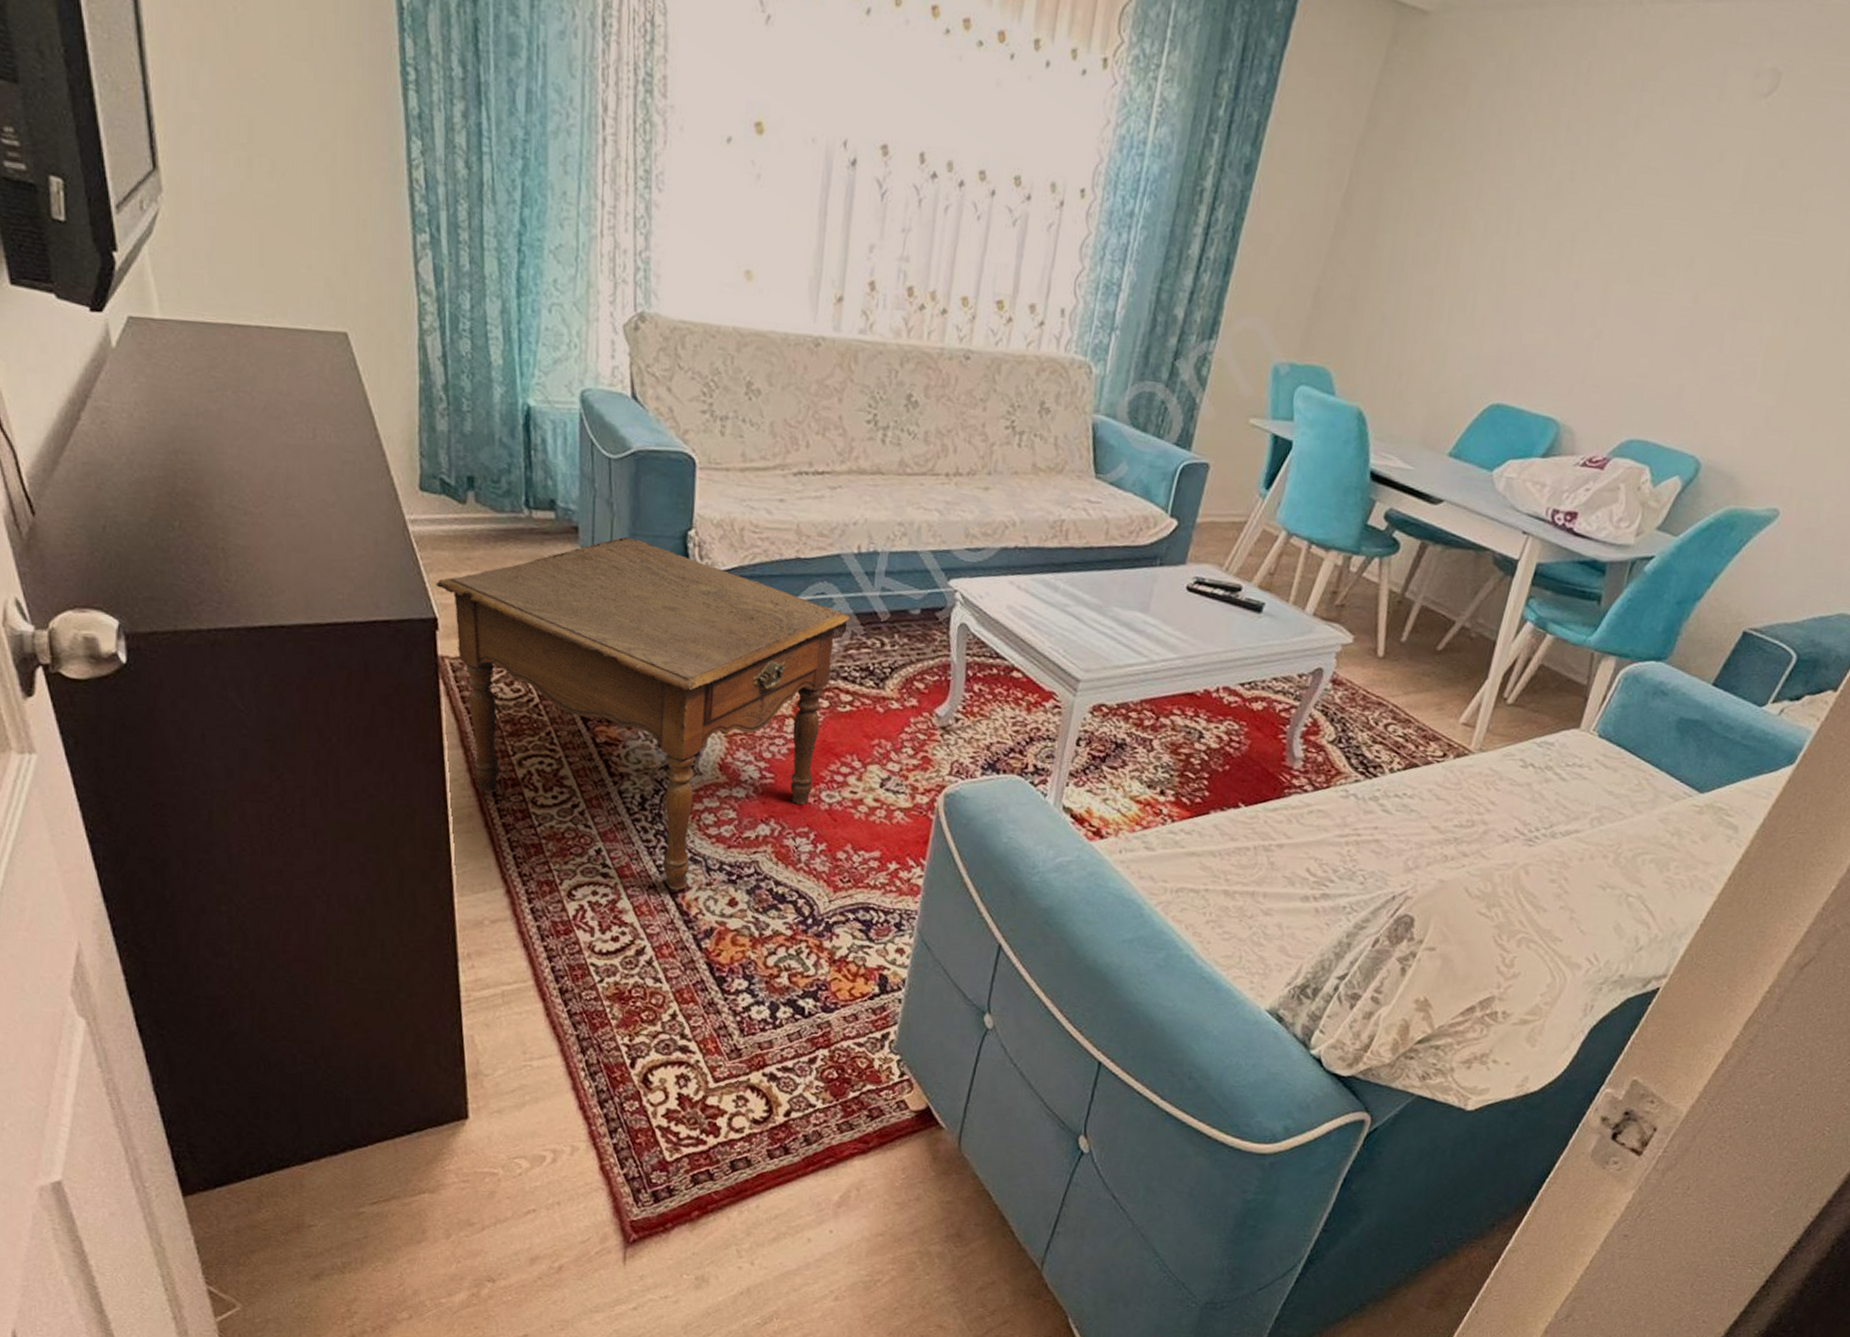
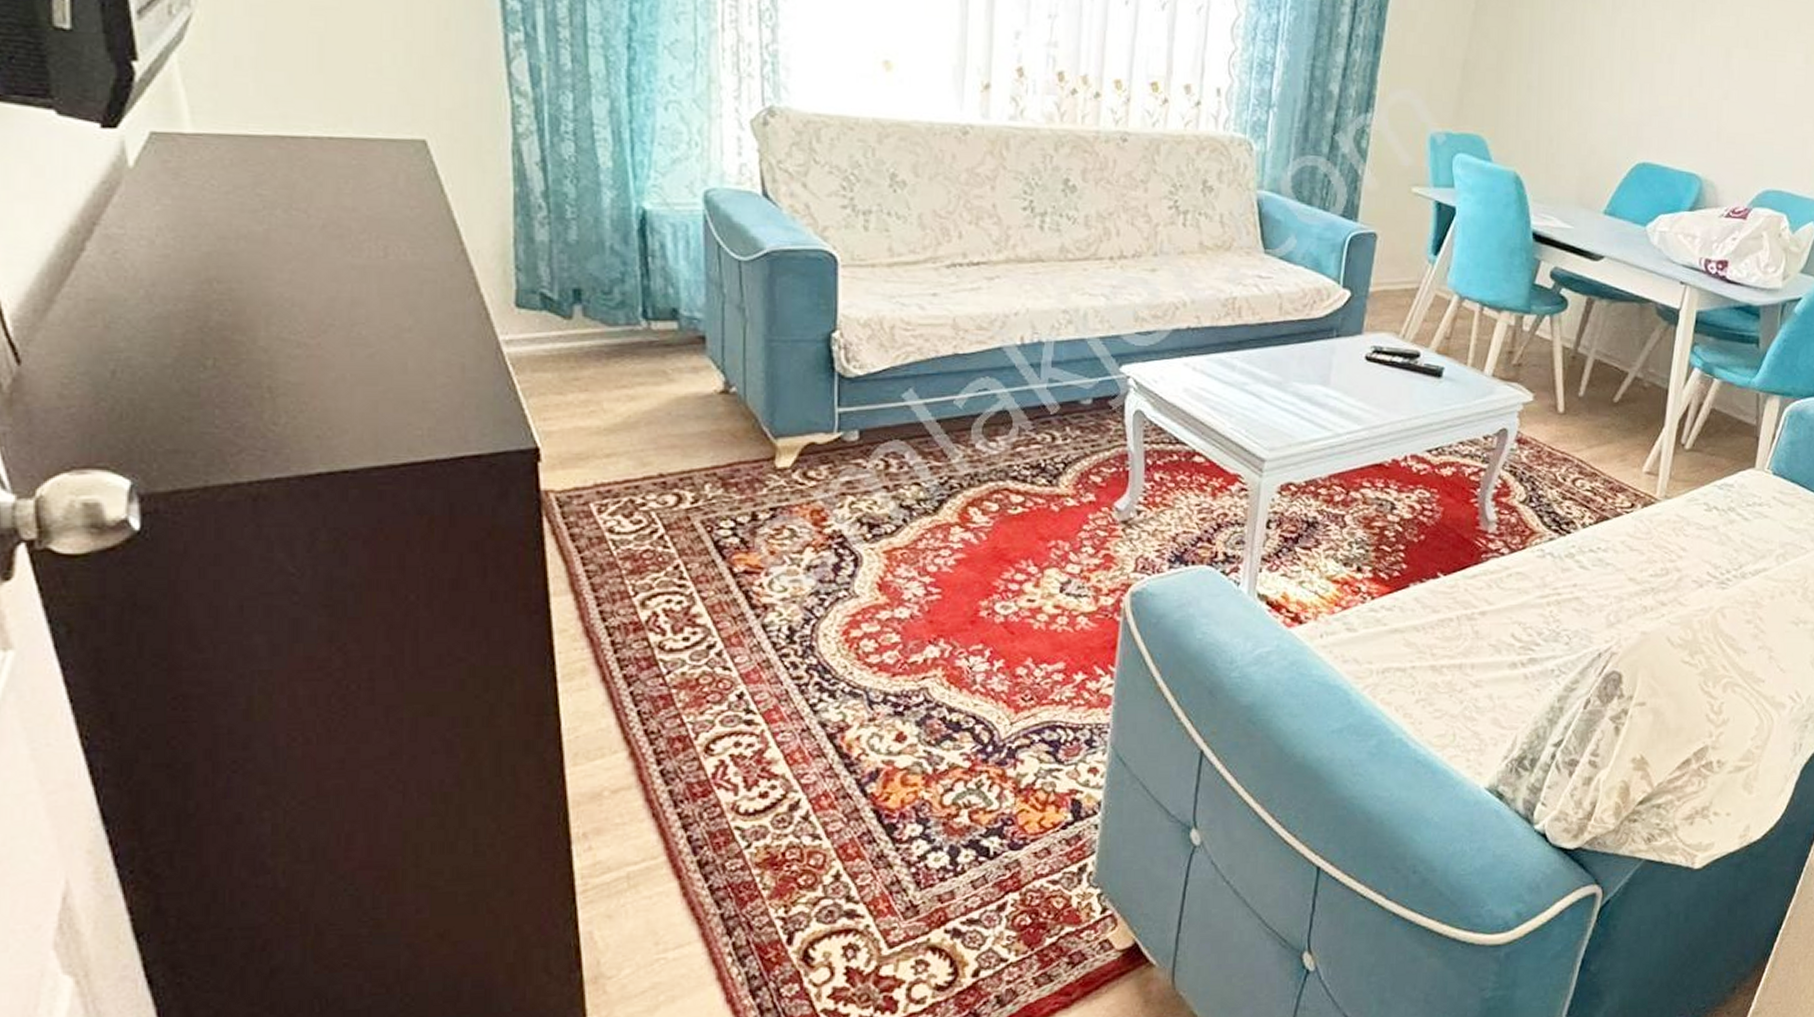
side table: present [435,536,852,891] -> none [536,343,1019,731]

